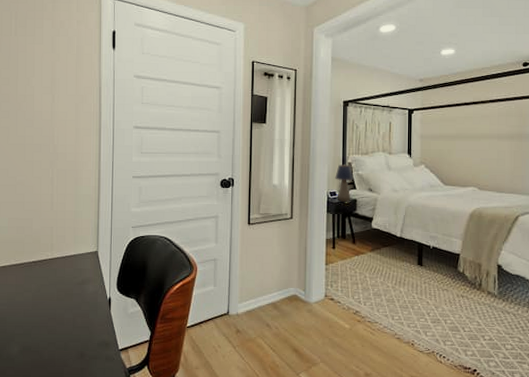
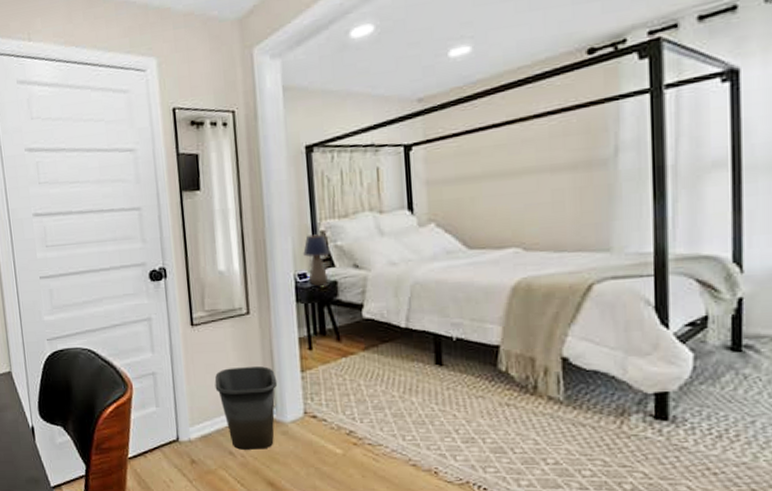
waste bin: none [261,259,308,323] -> present [214,366,278,450]

